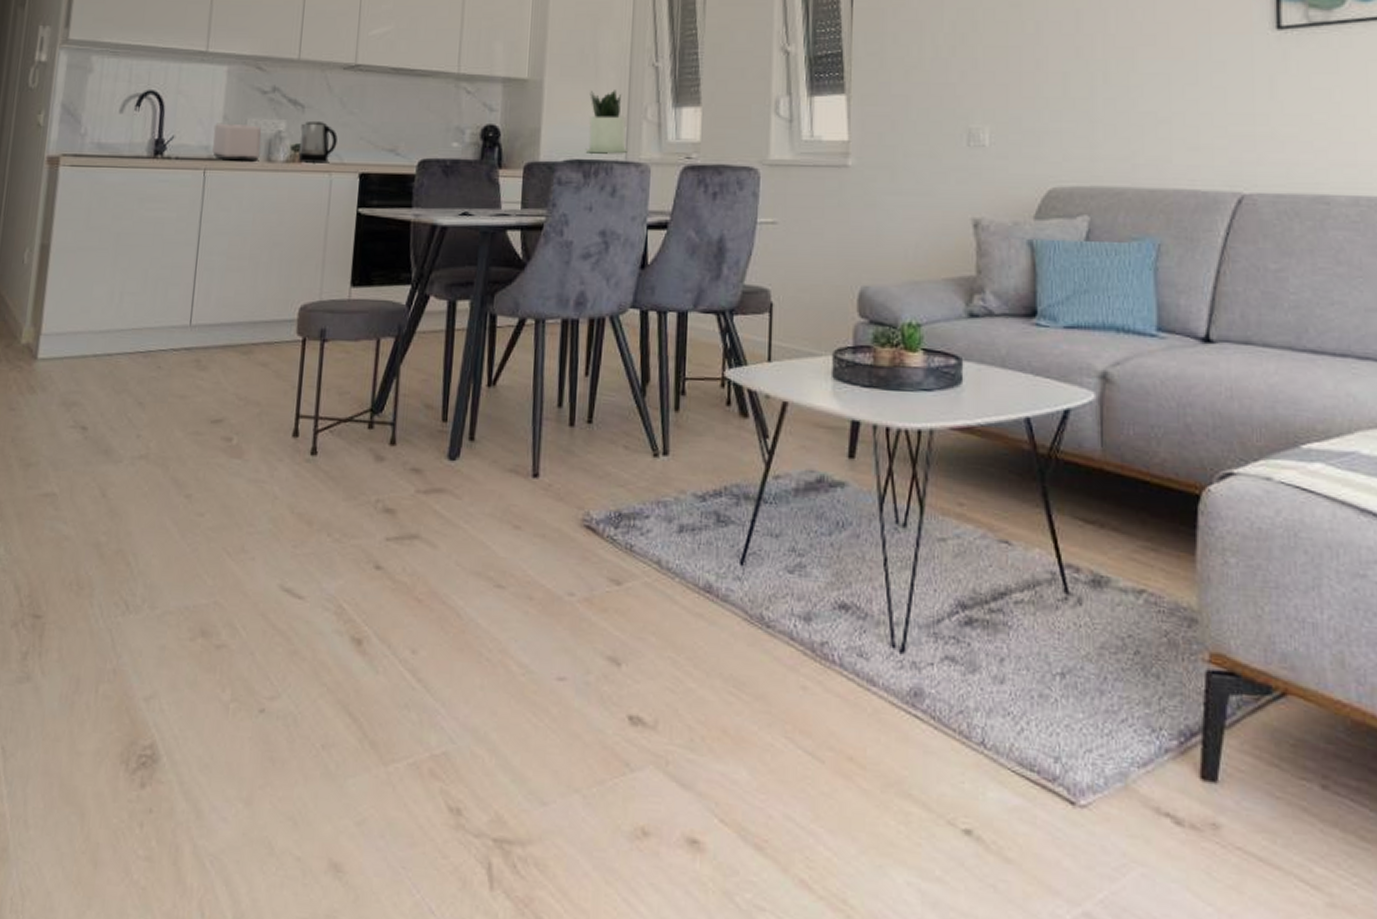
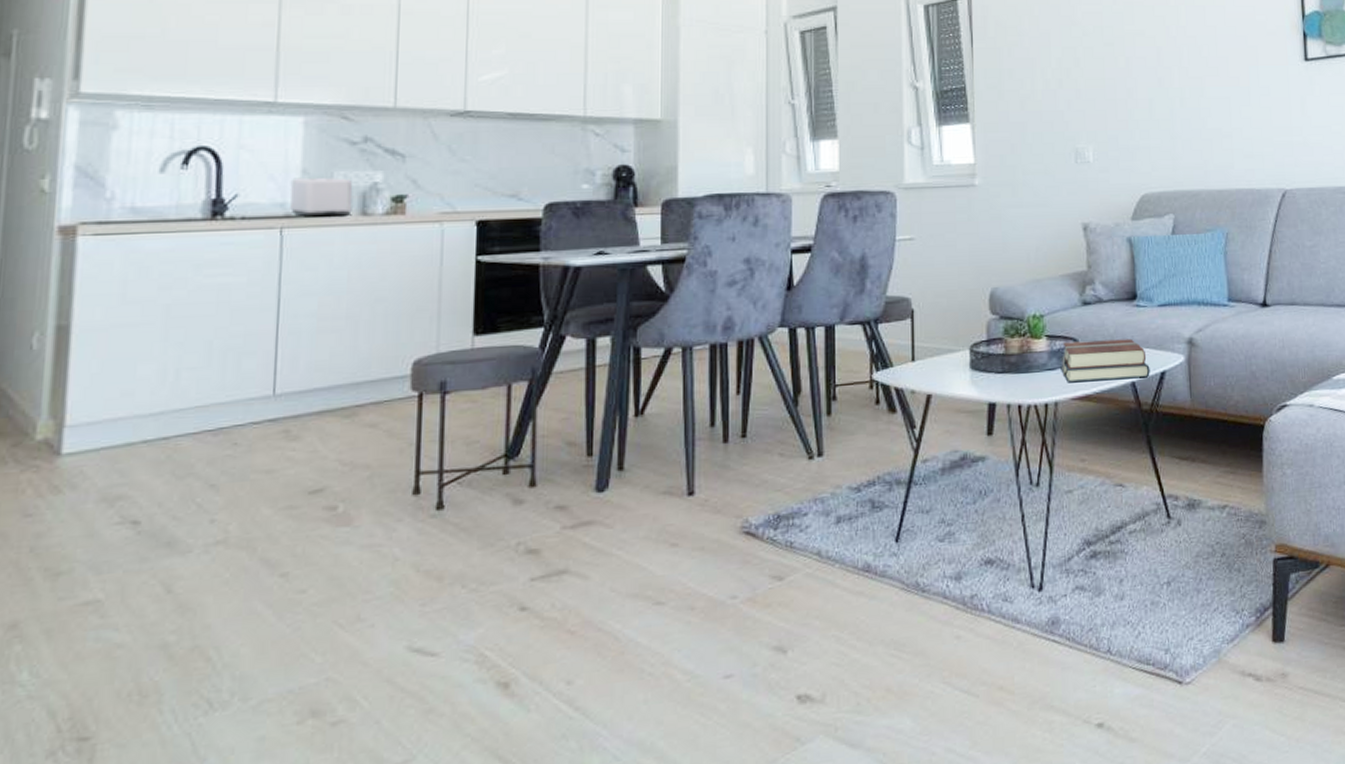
kettle: present [298,120,338,163] -> none [401,169,448,214]
planter: present [585,90,629,154] -> none [725,127,769,187]
books: none [938,360,1050,415] -> present [1060,338,1150,383]

